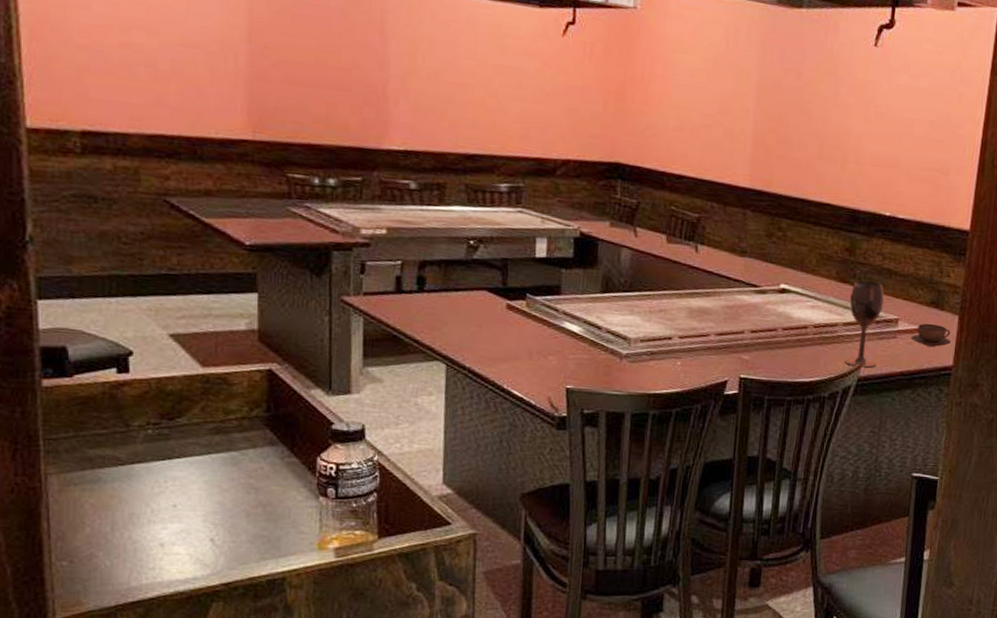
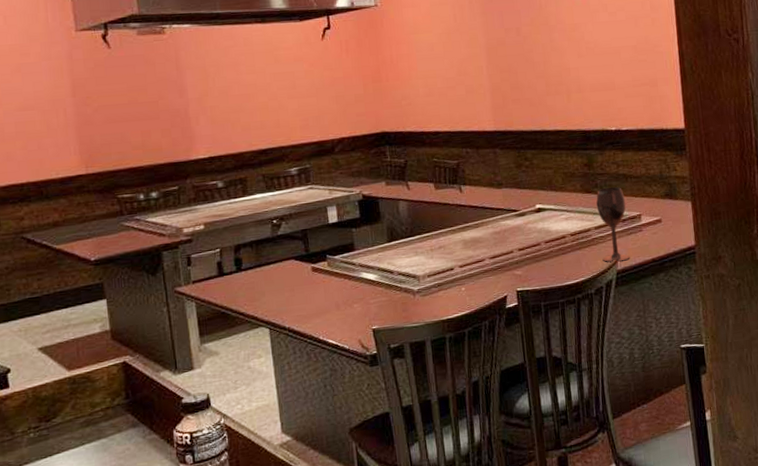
teacup: present [910,323,952,347] -> none [654,212,690,233]

